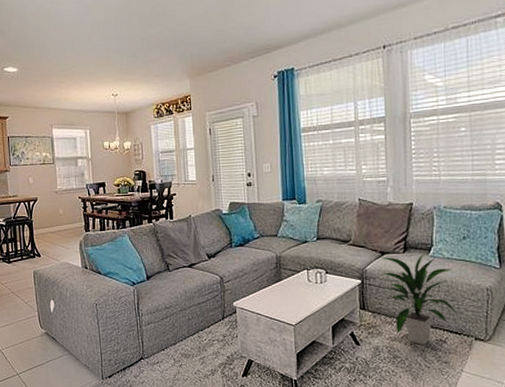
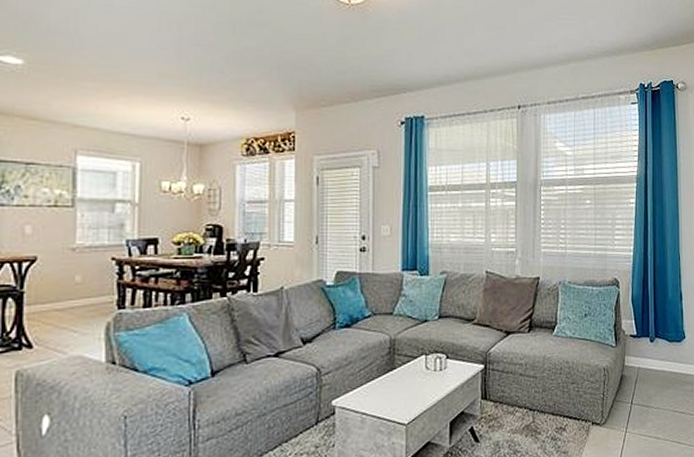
indoor plant: present [380,253,459,345] -> none [505,332,578,435]

